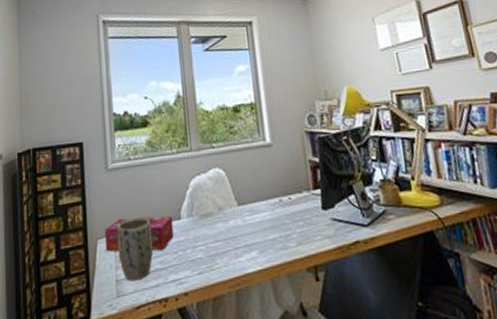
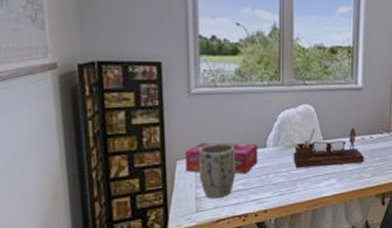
desk organizer: none [202,189,286,241] -> present [289,128,364,169]

